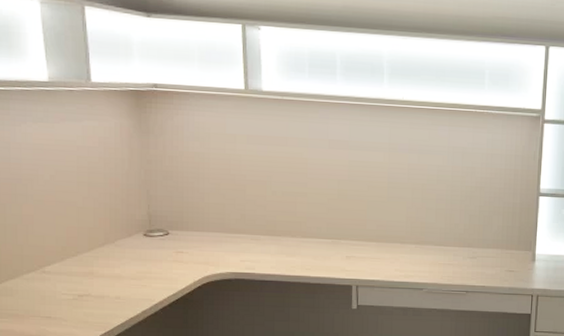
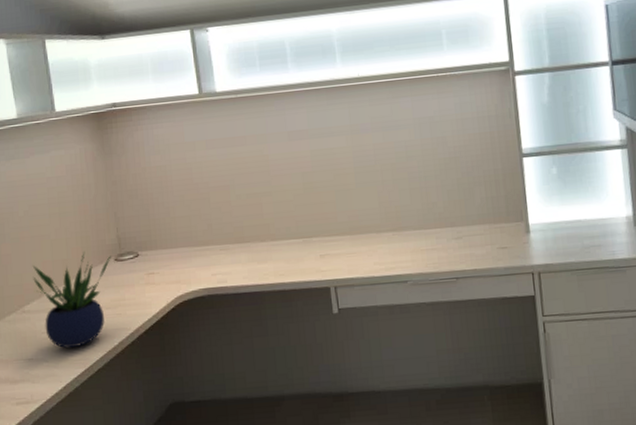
potted plant: none [56,223,140,312] -> present [32,252,111,349]

